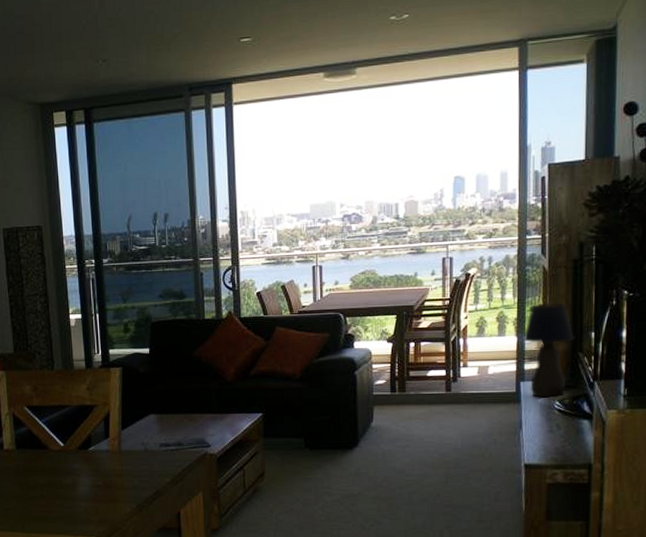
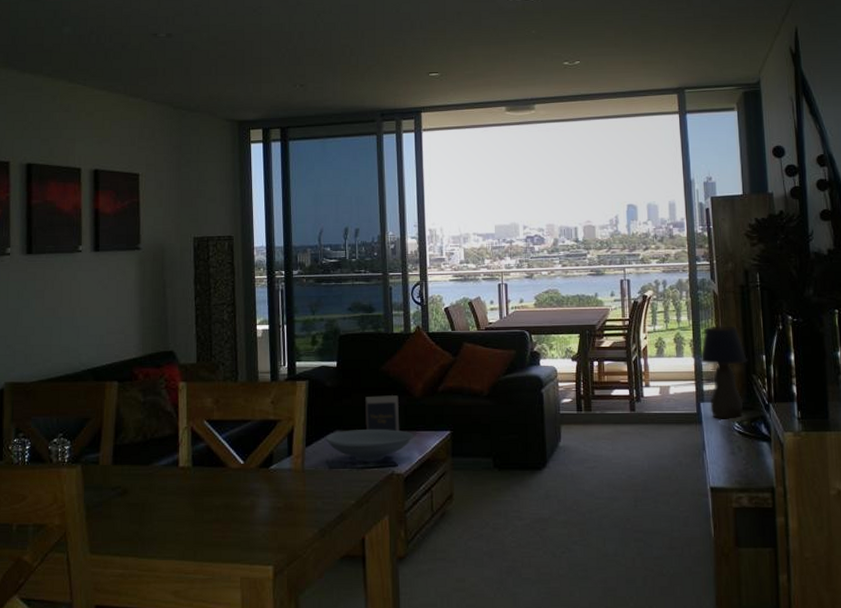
decorative bowl: none [140,412,226,443] -> present [325,428,414,462]
books: none [177,380,213,415] -> present [364,395,400,432]

